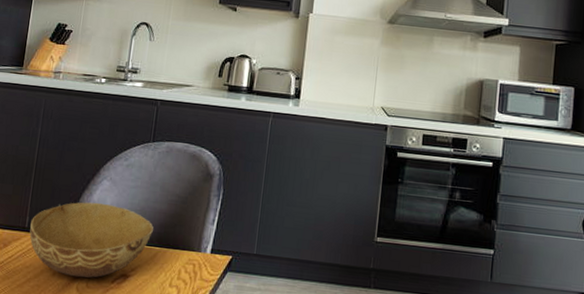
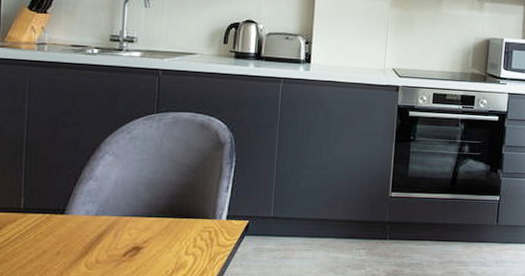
bowl: present [29,202,153,278] -> none [26,178,164,254]

